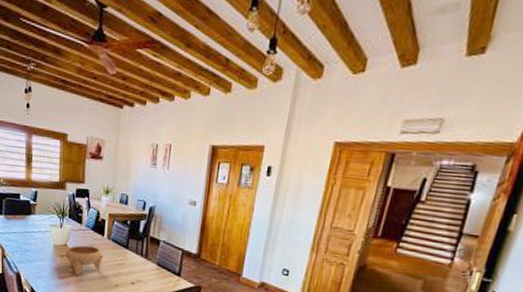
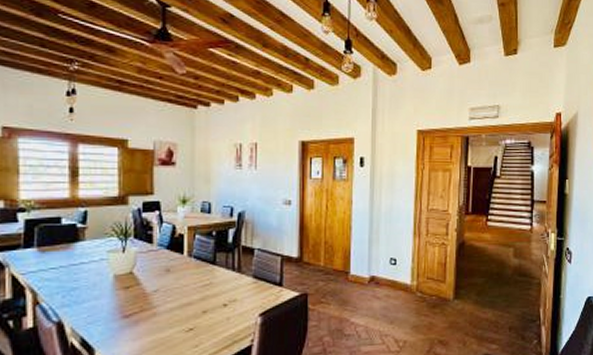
bowl: present [65,245,104,275] -> none [131,268,185,308]

